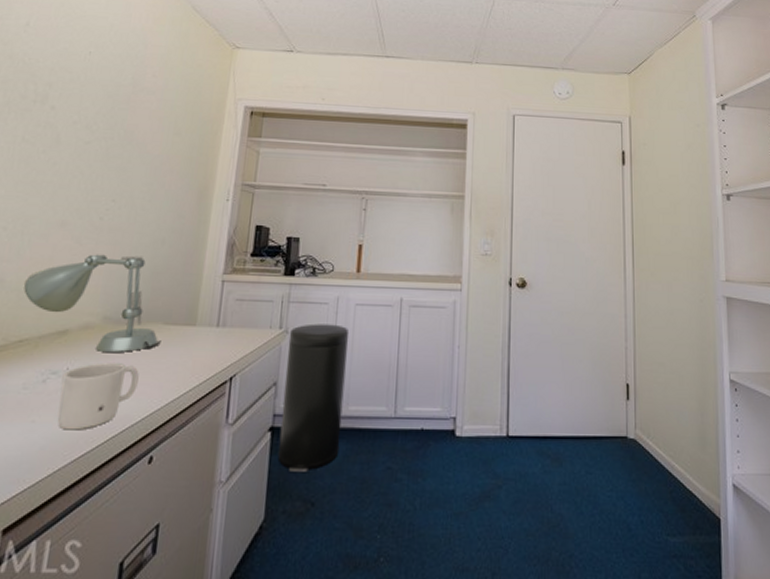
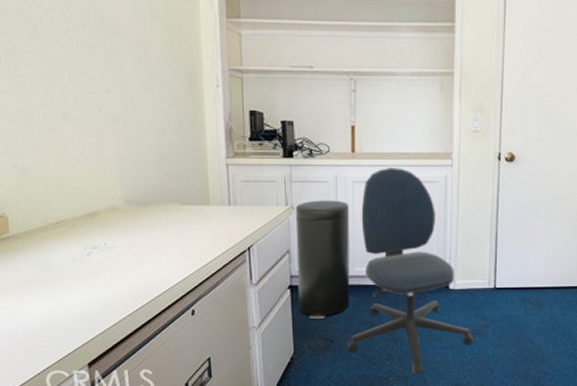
desk lamp: present [24,254,161,353] -> none [46,144,182,230]
mug: present [57,363,139,430] -> none [103,238,169,292]
office chair: none [330,290,483,555] -> present [347,168,473,375]

